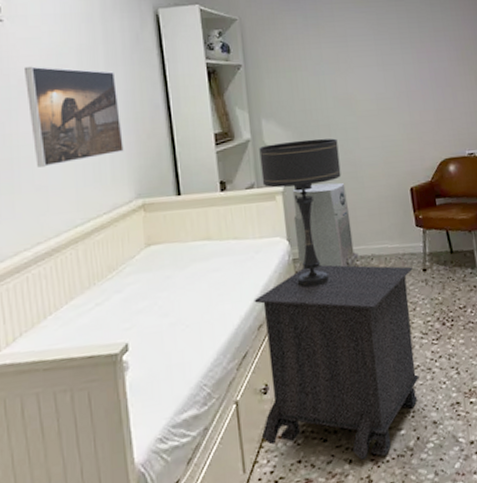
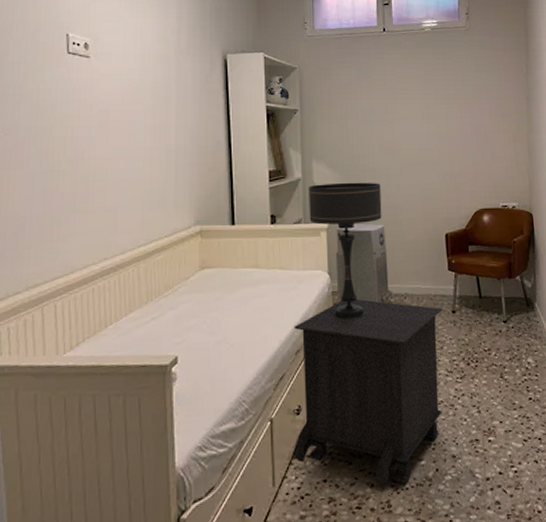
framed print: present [23,66,124,167] -> none [104,99,187,190]

